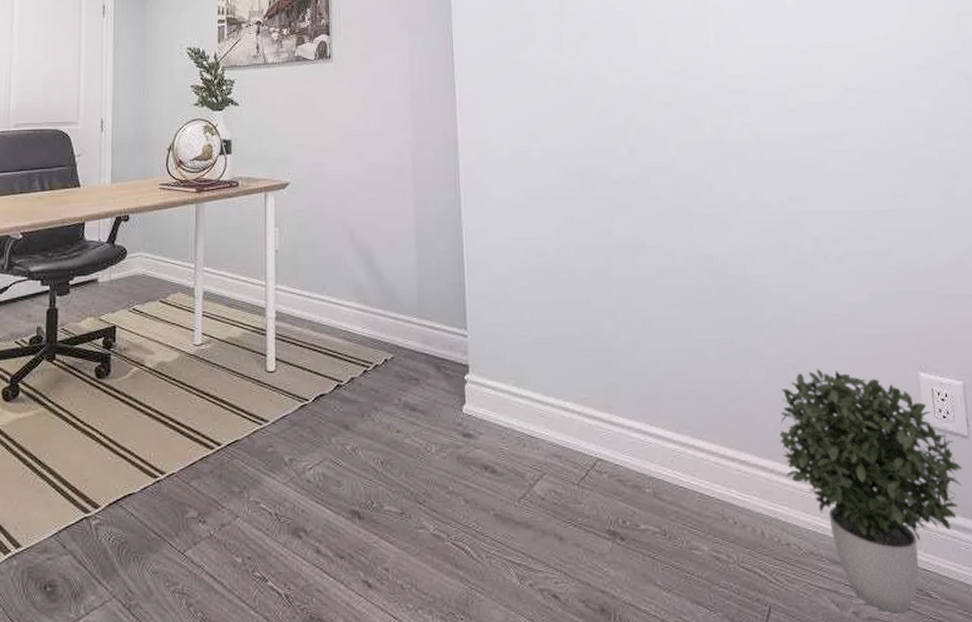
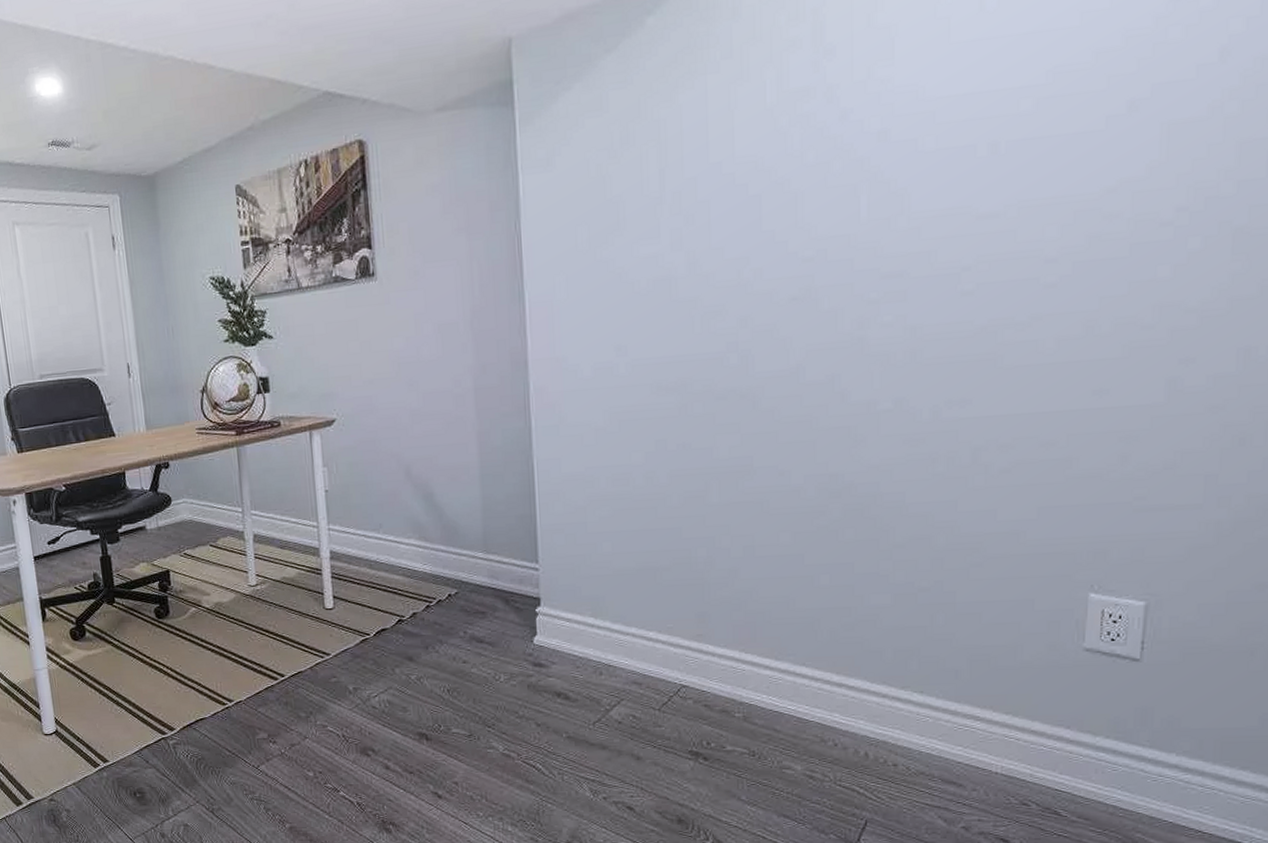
potted plant: present [779,369,962,613] -> none [898,592,1125,829]

